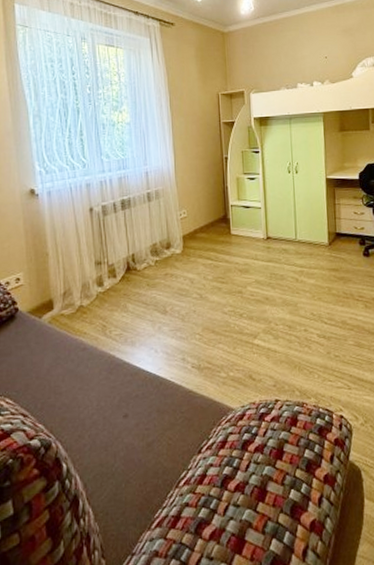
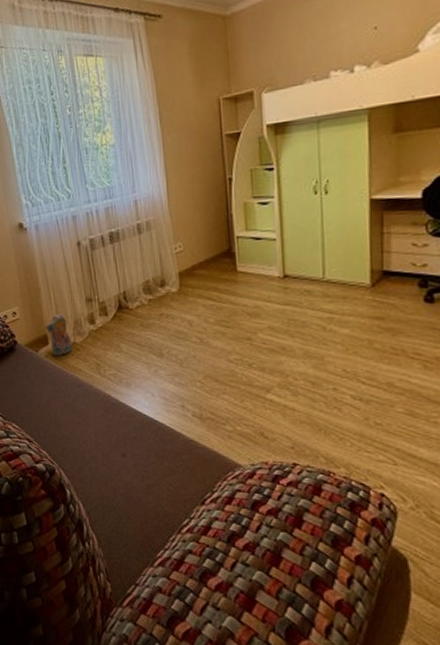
plush toy: none [52,276,79,322] -> present [46,312,73,357]

